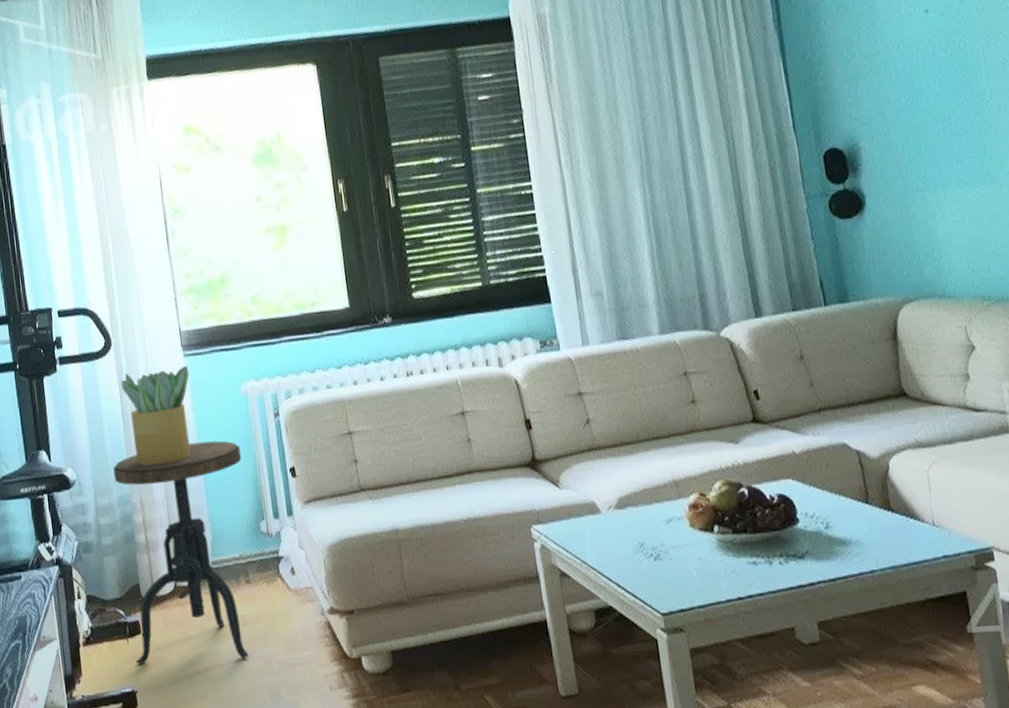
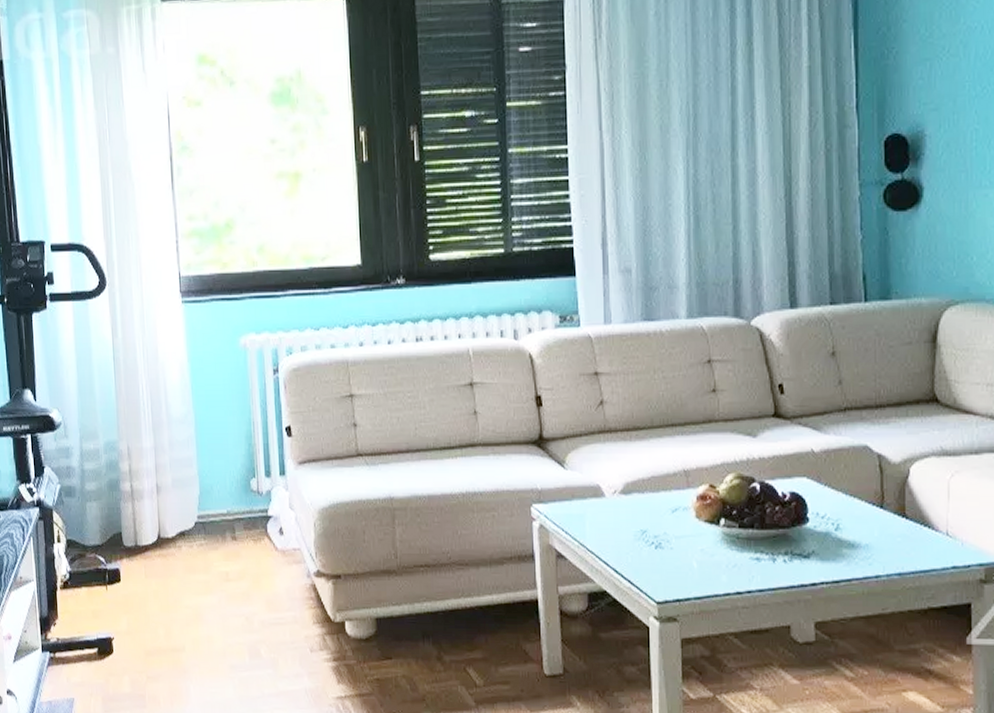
side table: present [113,440,249,665] -> none [101,393,236,615]
potted plant: present [121,366,191,466] -> none [114,313,187,413]

